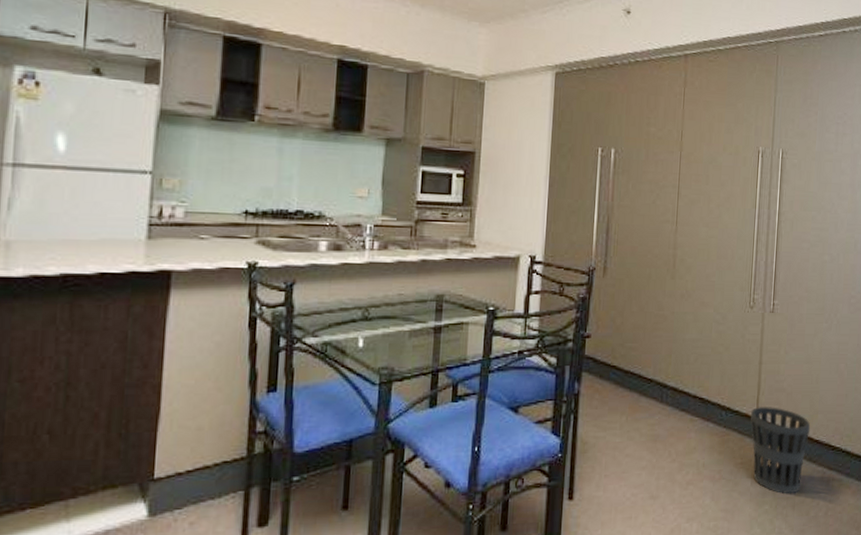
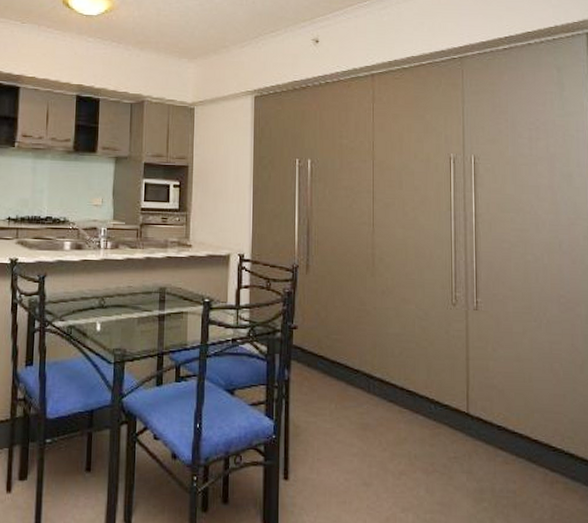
wastebasket: present [751,407,811,494] -> none [461,402,527,493]

